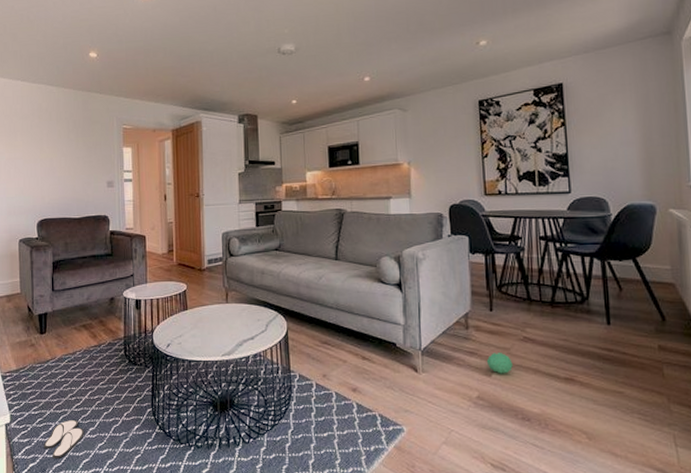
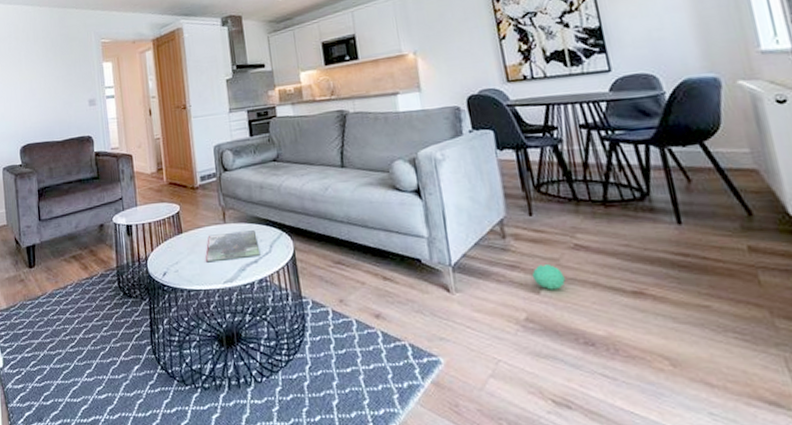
slippers: present [43,419,84,458] -> none [39,361,81,406]
magazine: none [207,311,257,337] -> present [205,230,261,263]

